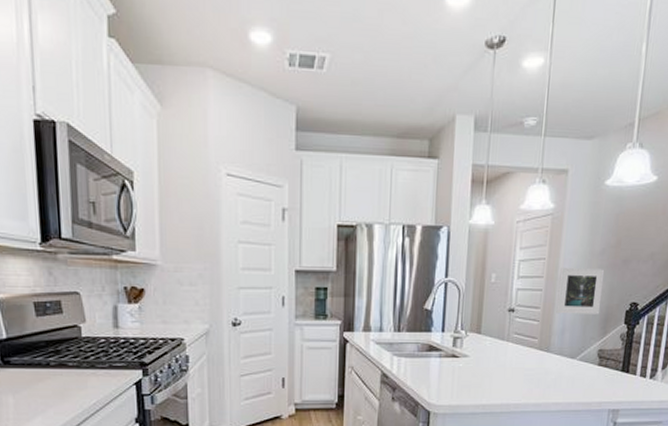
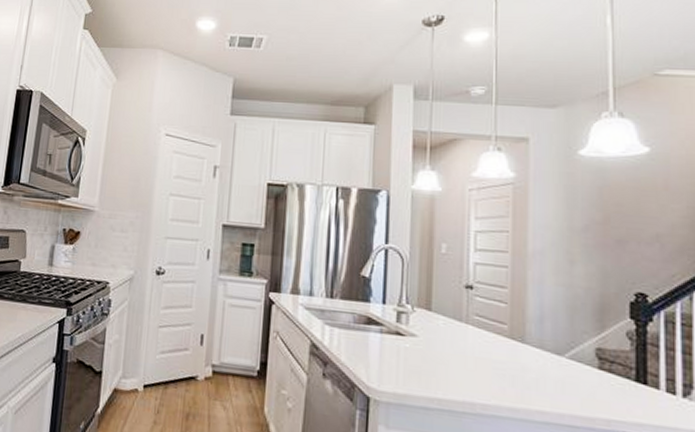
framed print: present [556,267,605,314] -> none [529,242,592,303]

